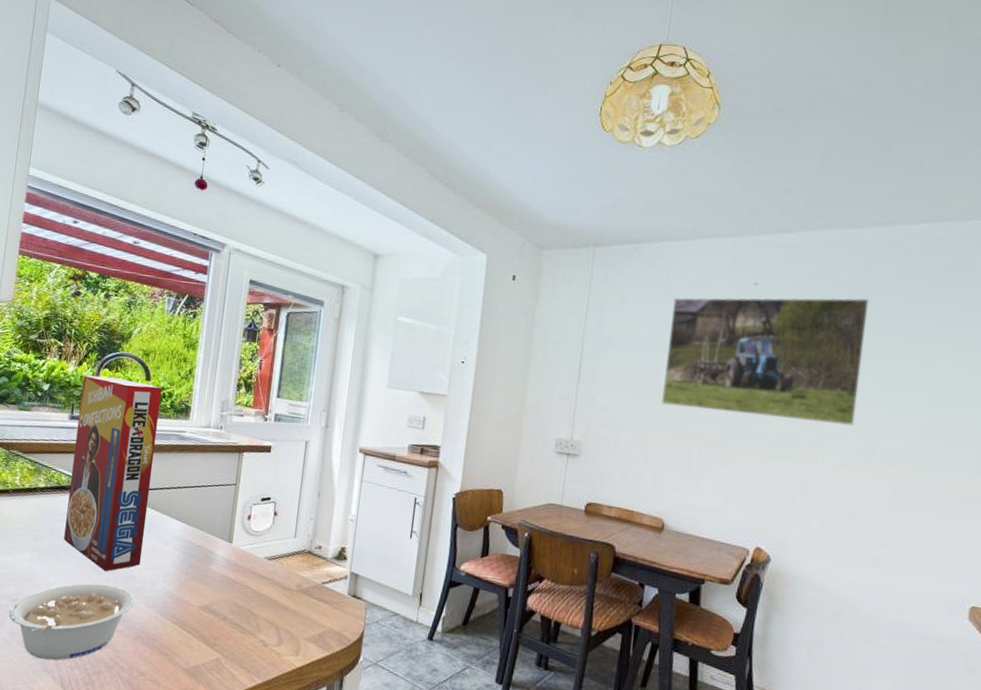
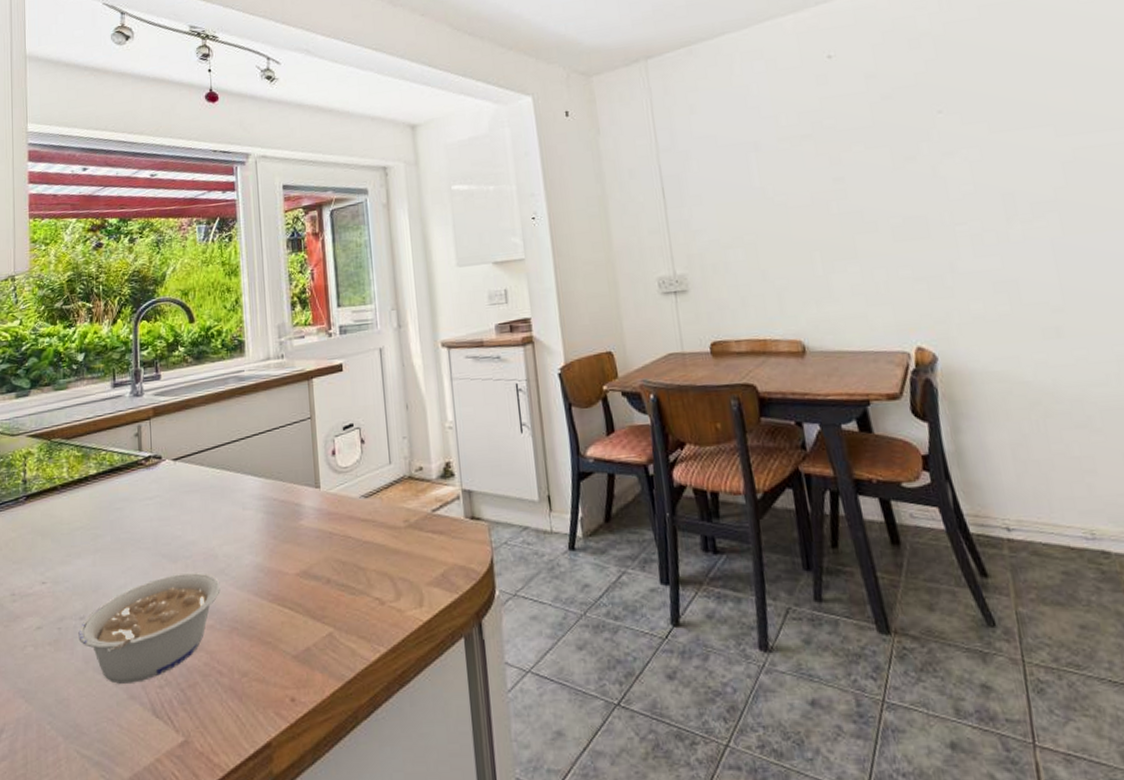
cereal box: present [64,375,162,572] -> none [120,326,220,558]
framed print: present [662,297,870,426] -> none [744,42,984,212]

